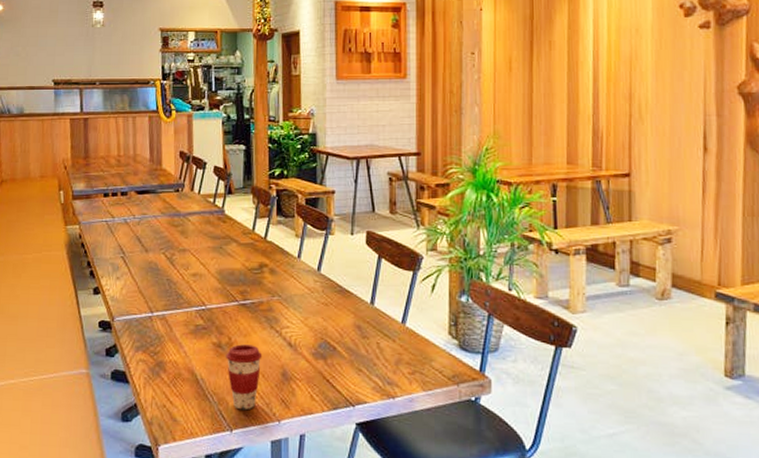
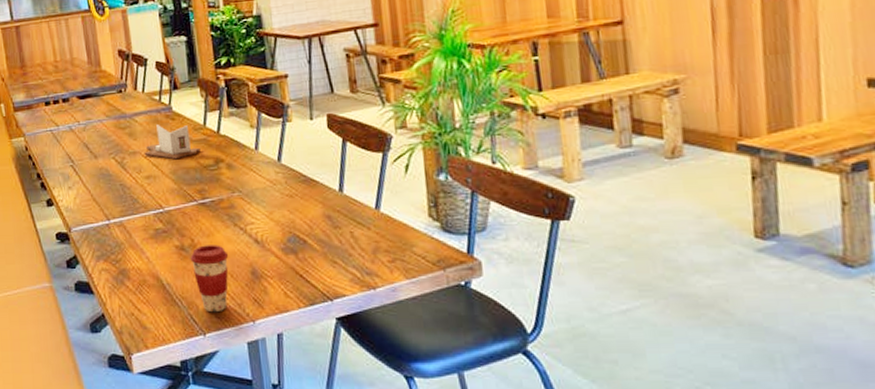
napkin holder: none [193,226,247,261] -> present [144,125,201,160]

